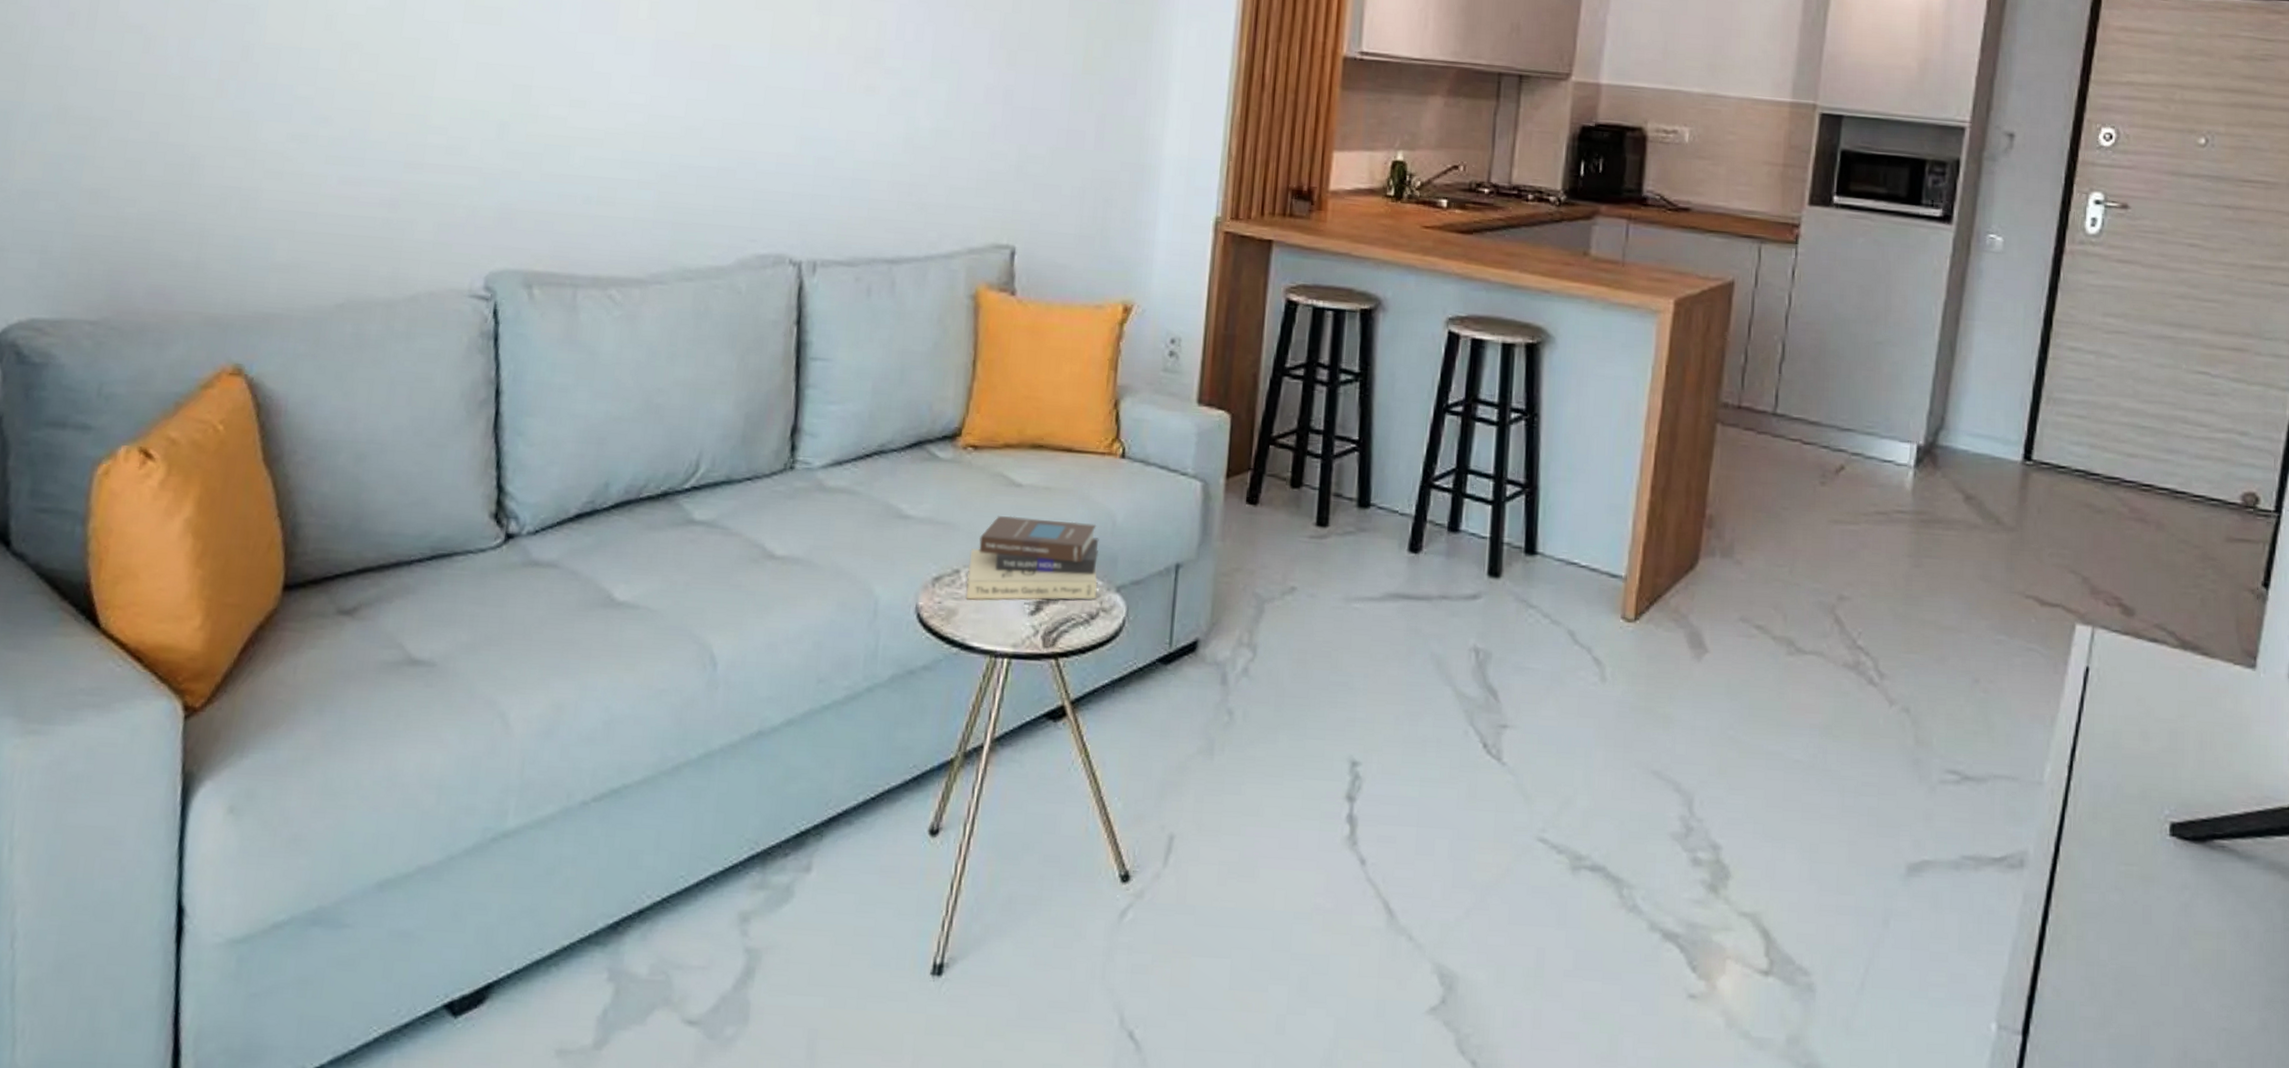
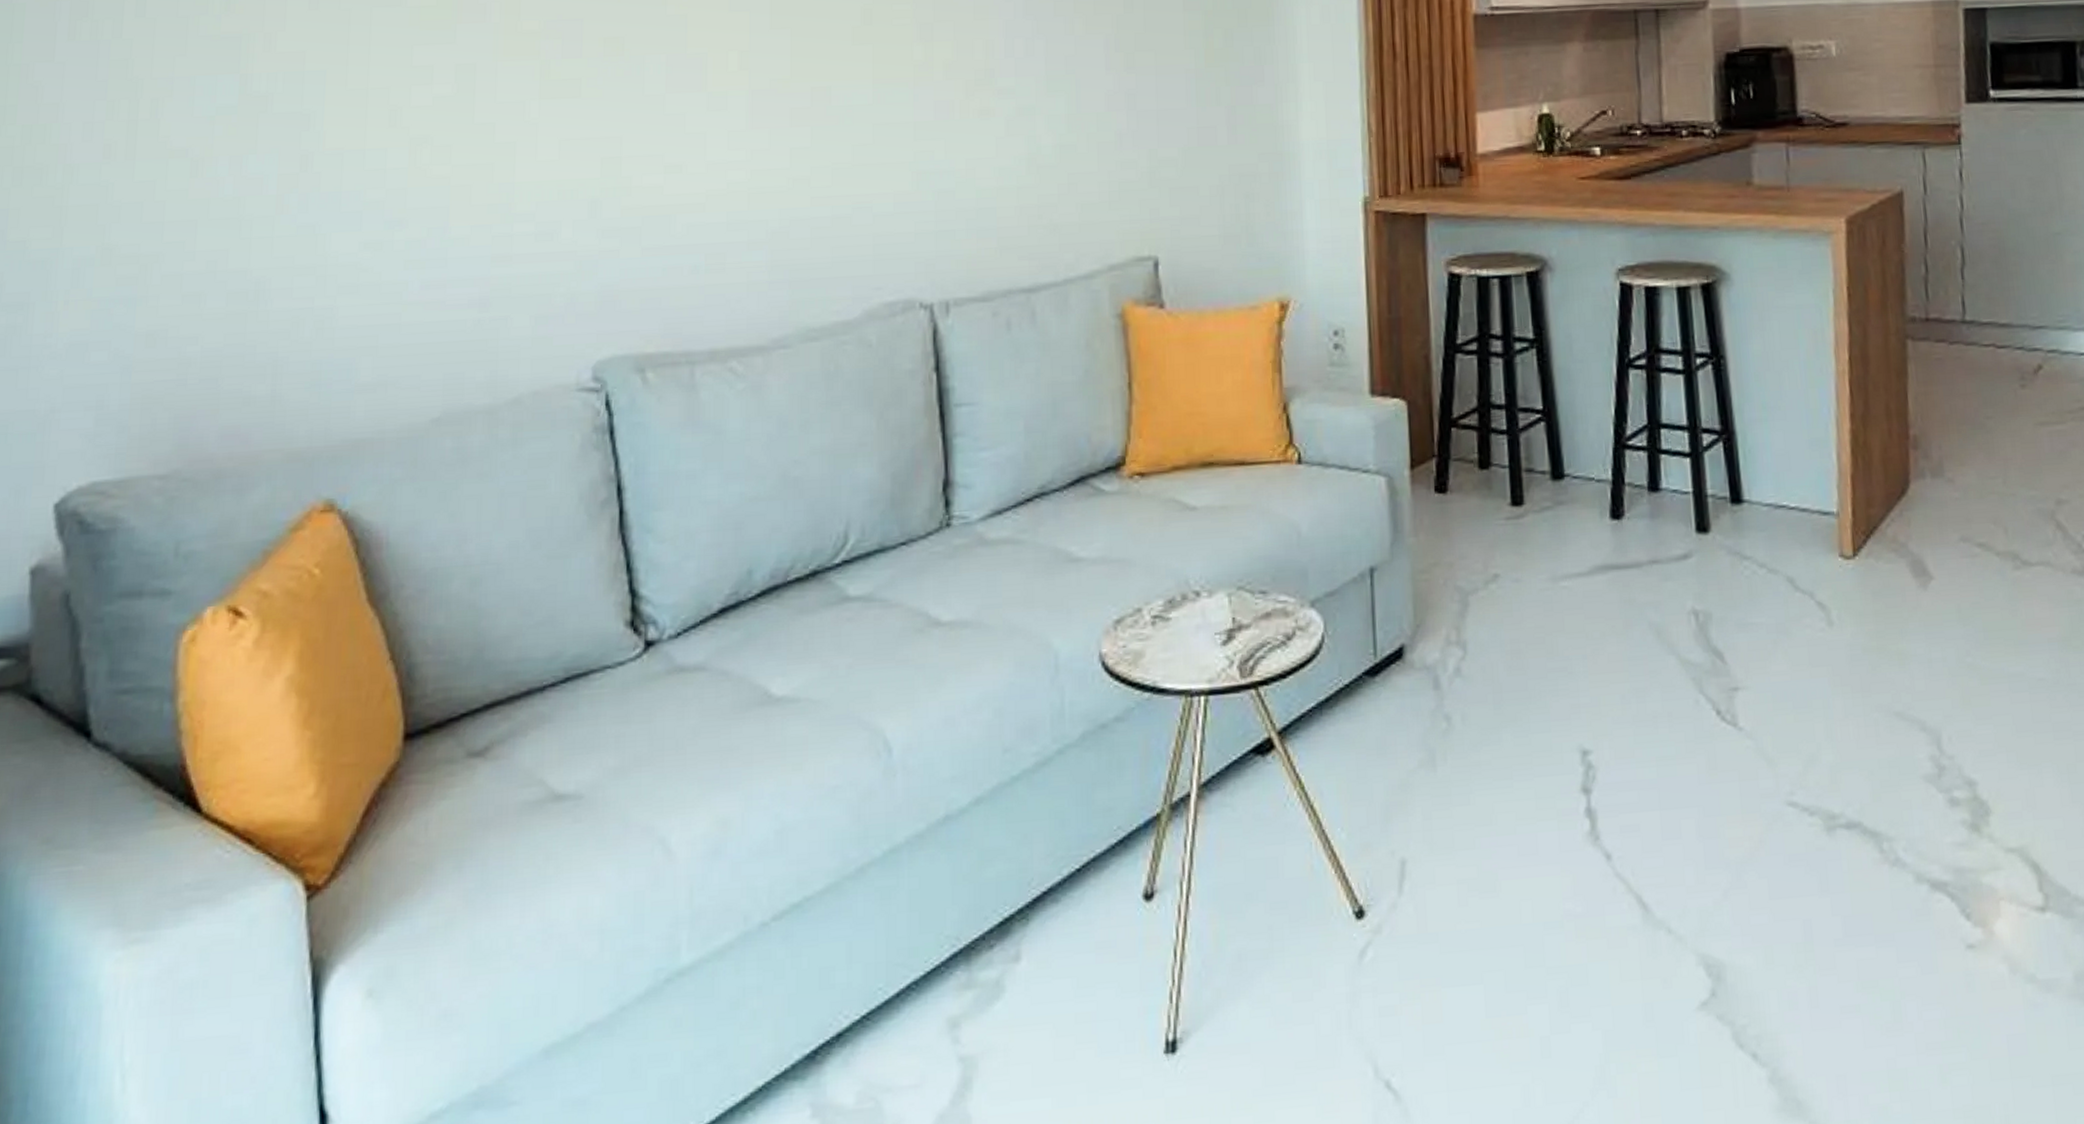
books: present [966,516,1099,601] -> none [1149,538,1291,639]

